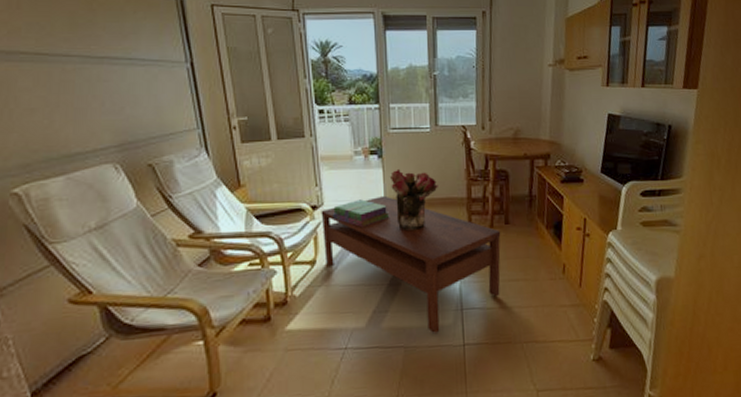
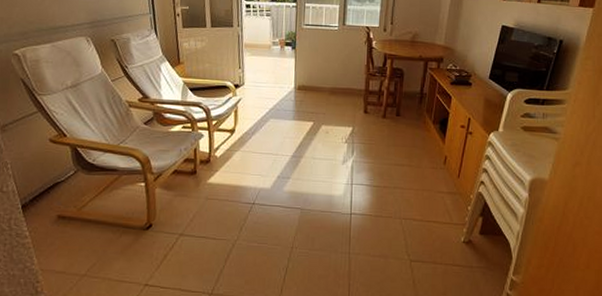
coffee table: present [321,195,501,333] -> none [241,81,392,201]
stack of books: present [332,199,390,228] -> none [250,83,298,107]
bouquet: present [389,168,440,230] -> none [300,59,342,113]

